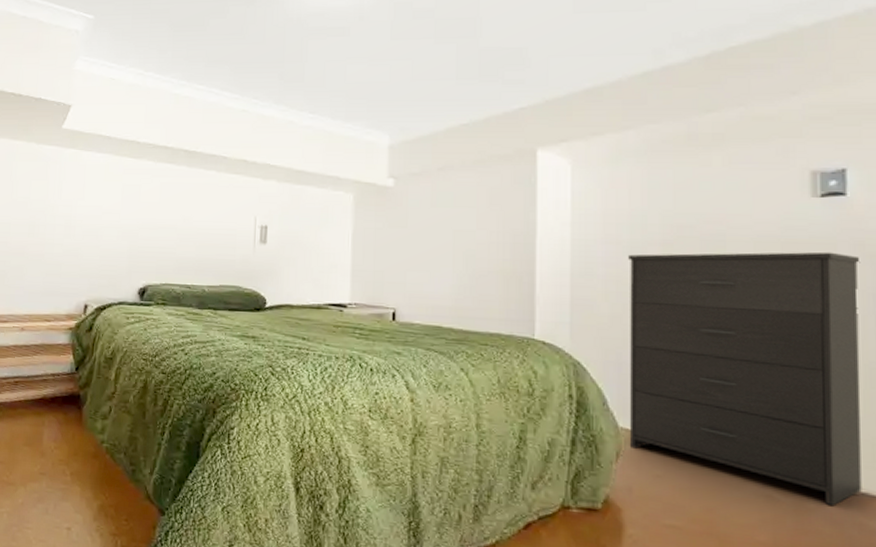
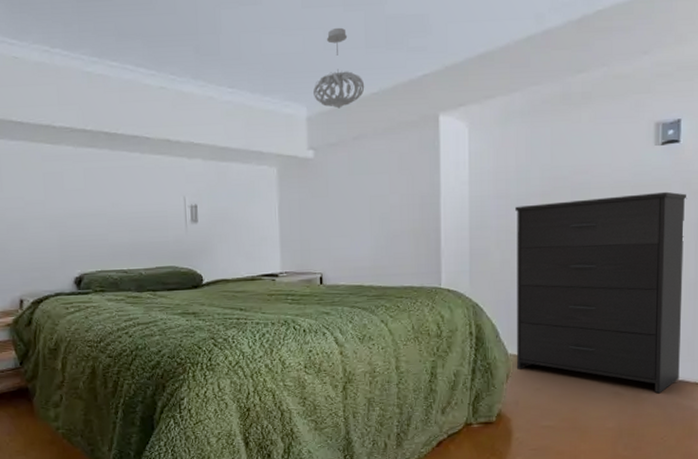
pendant light: none [398,59,454,138] -> present [313,27,365,109]

